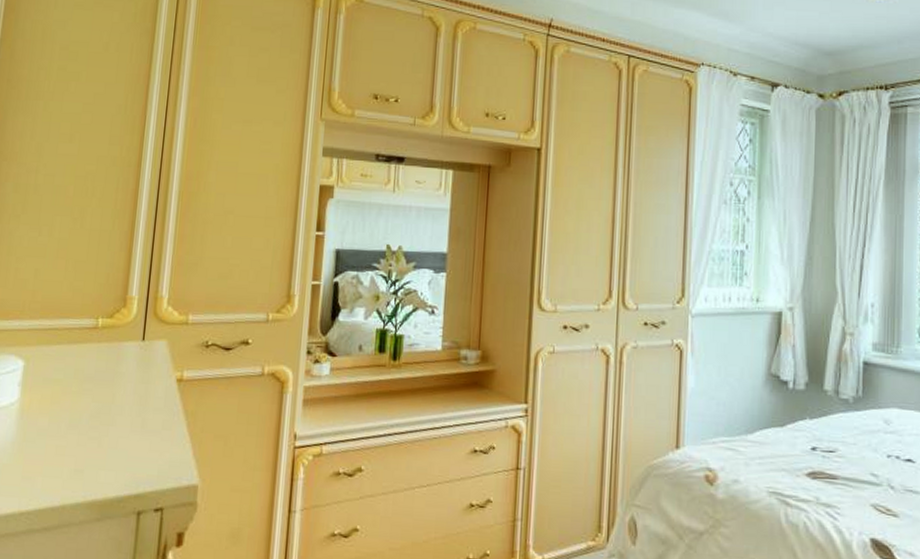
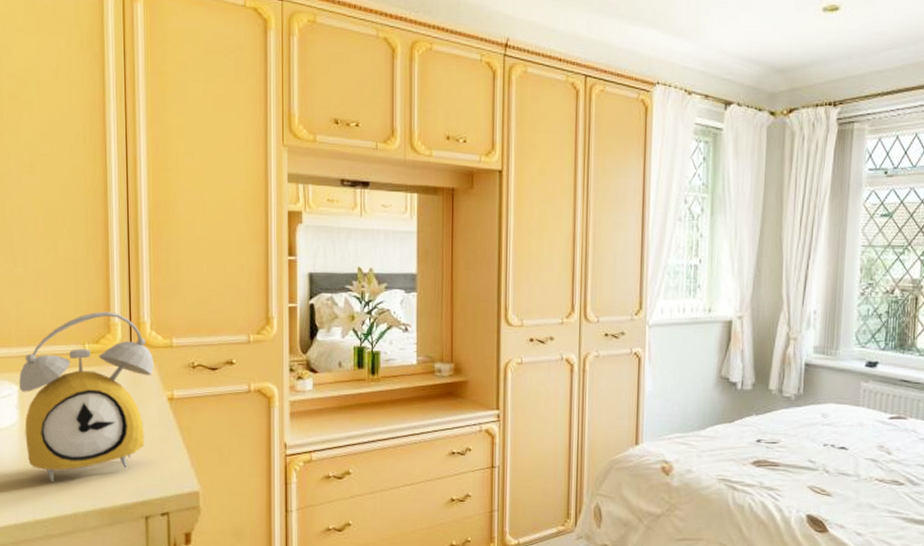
alarm clock: none [22,284,167,469] -> present [19,311,154,482]

